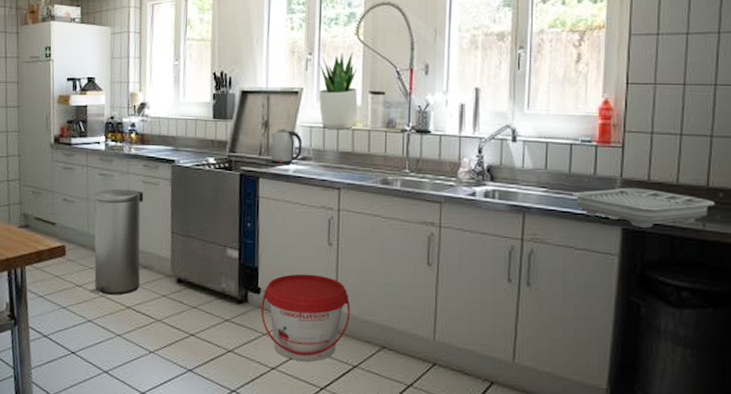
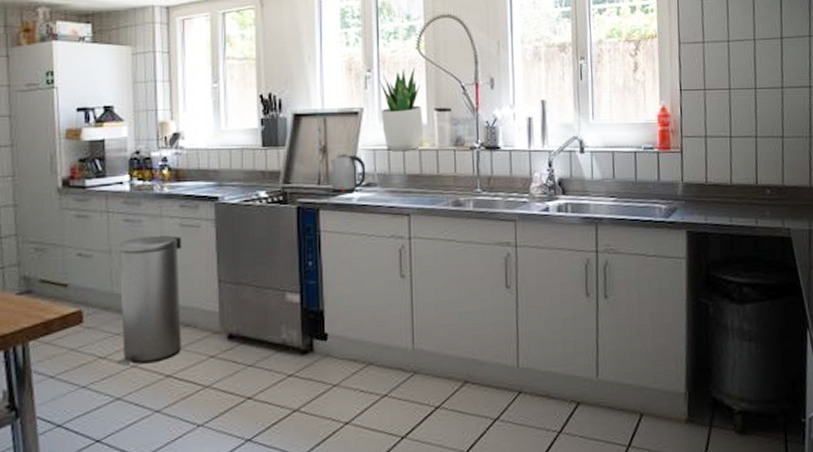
bucket: present [261,273,351,362] -> none [329,311,429,410]
dish rack: present [572,187,715,228] -> none [639,190,764,229]

